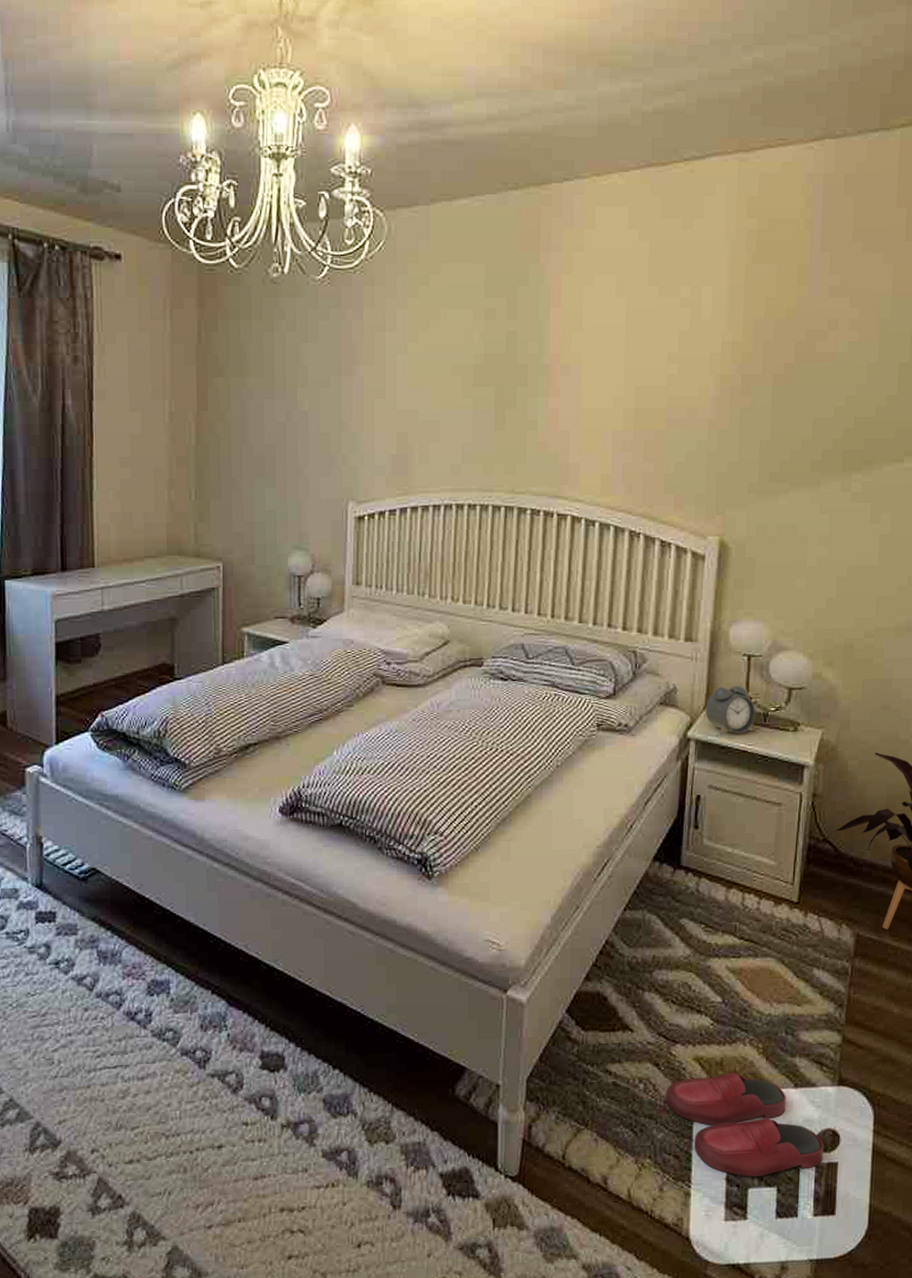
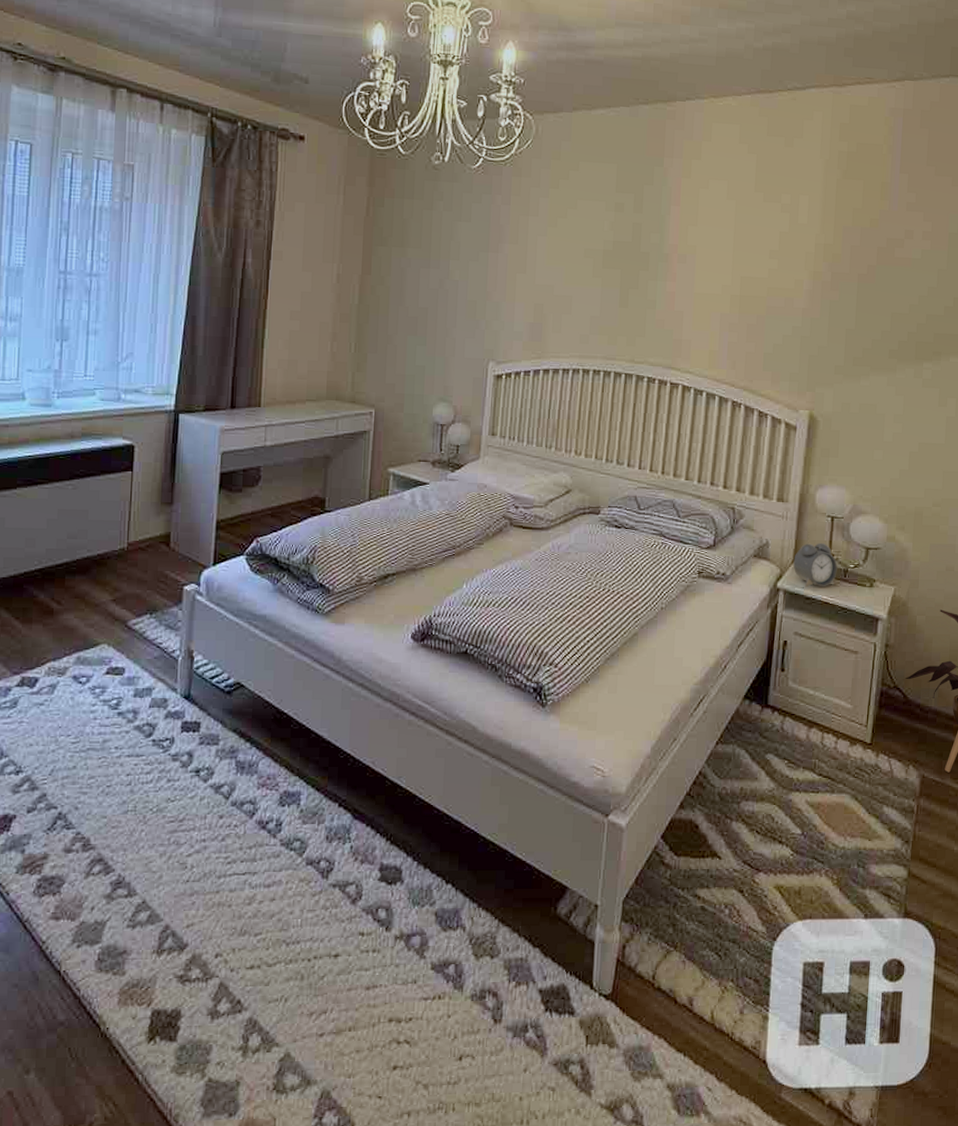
slippers: present [665,1072,824,1177] -> none [748,901,890,1003]

